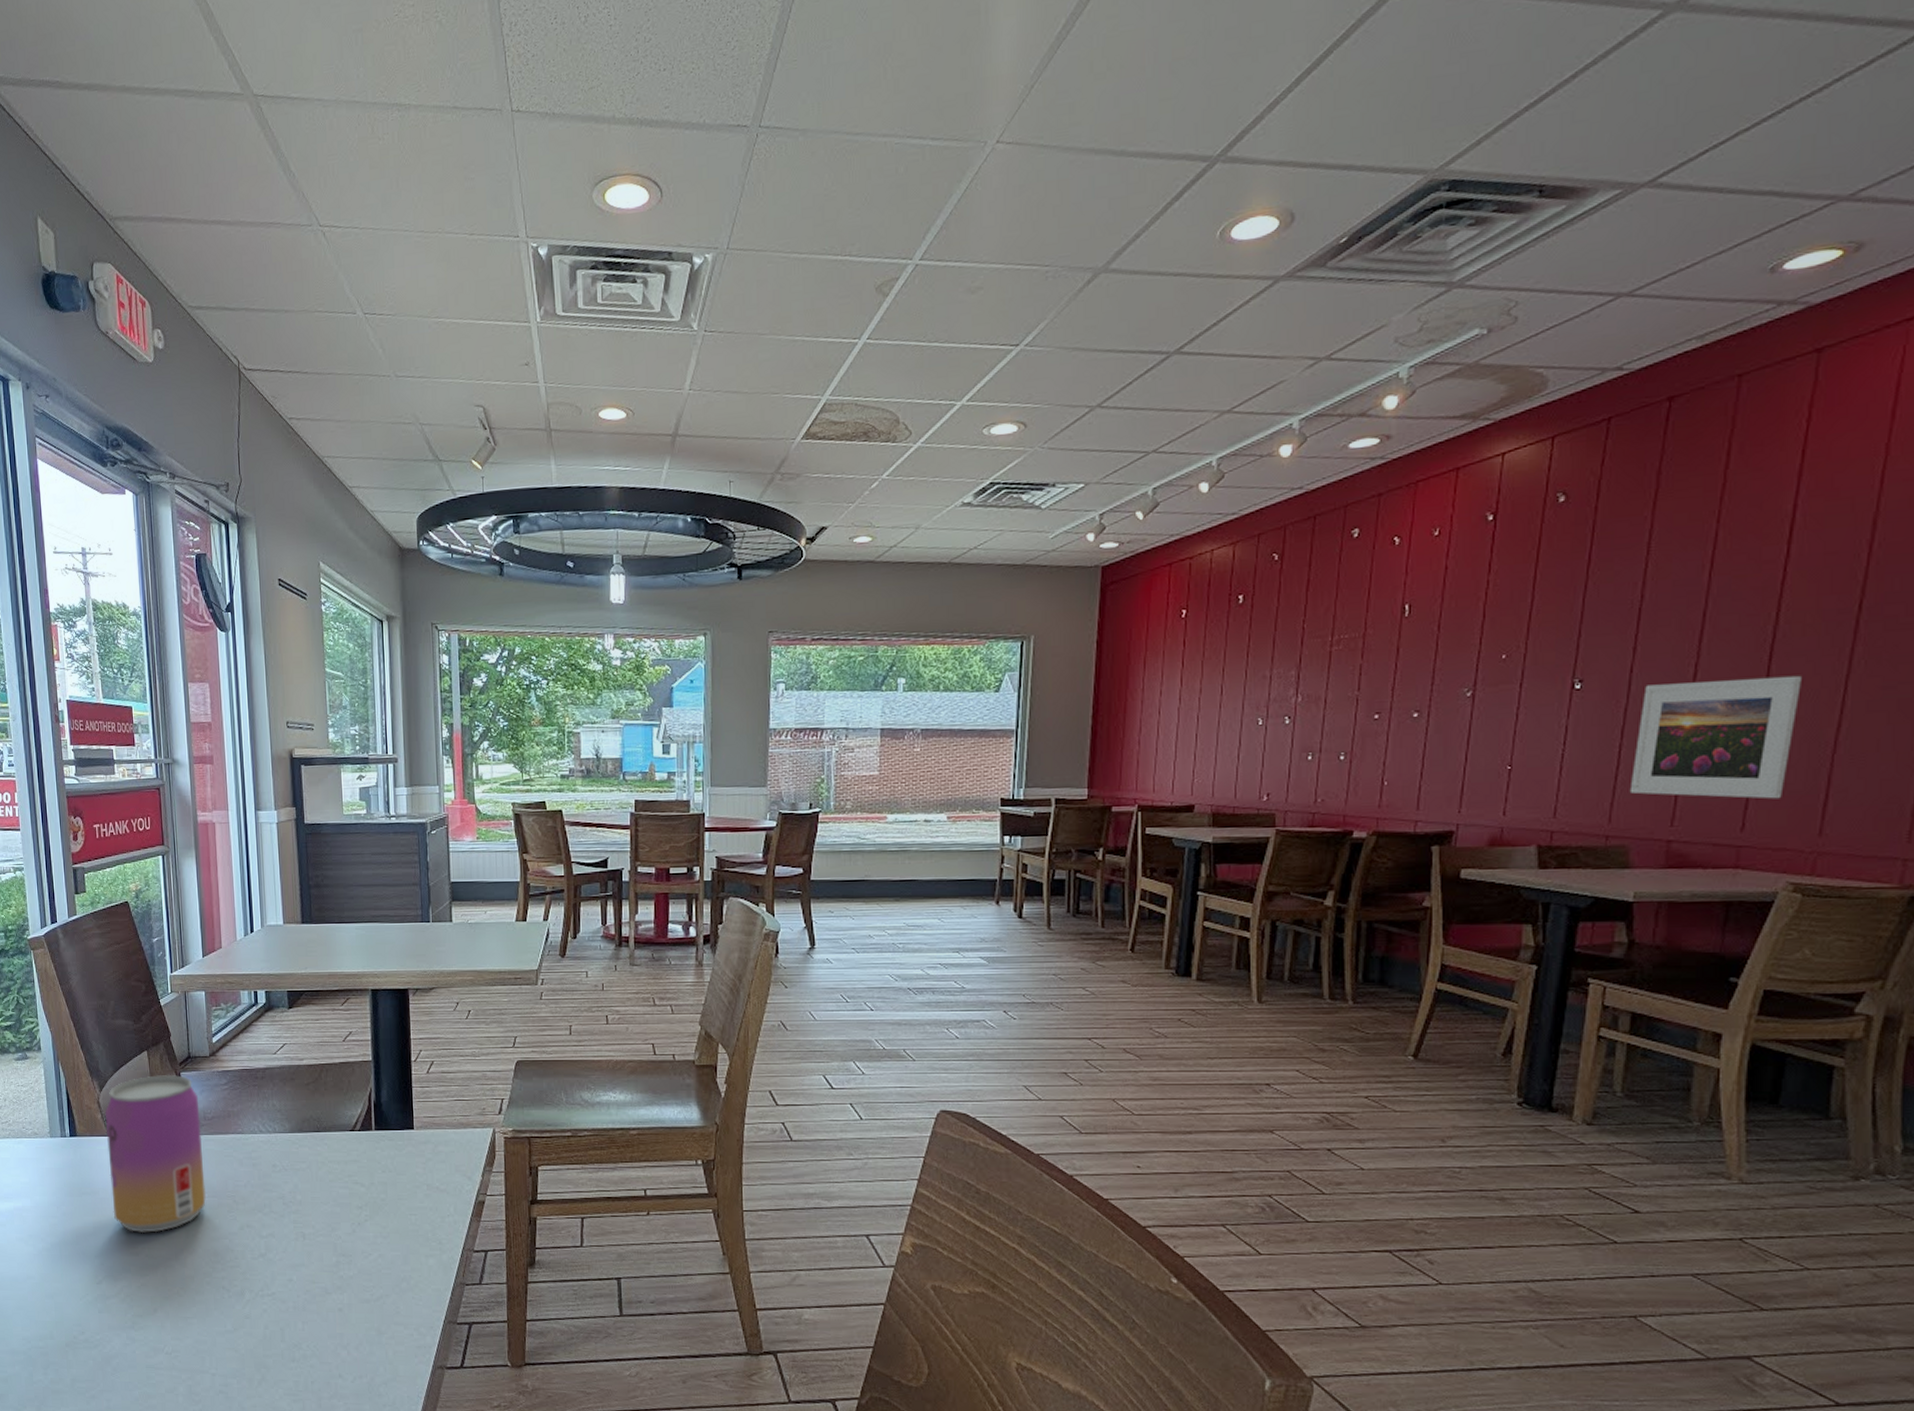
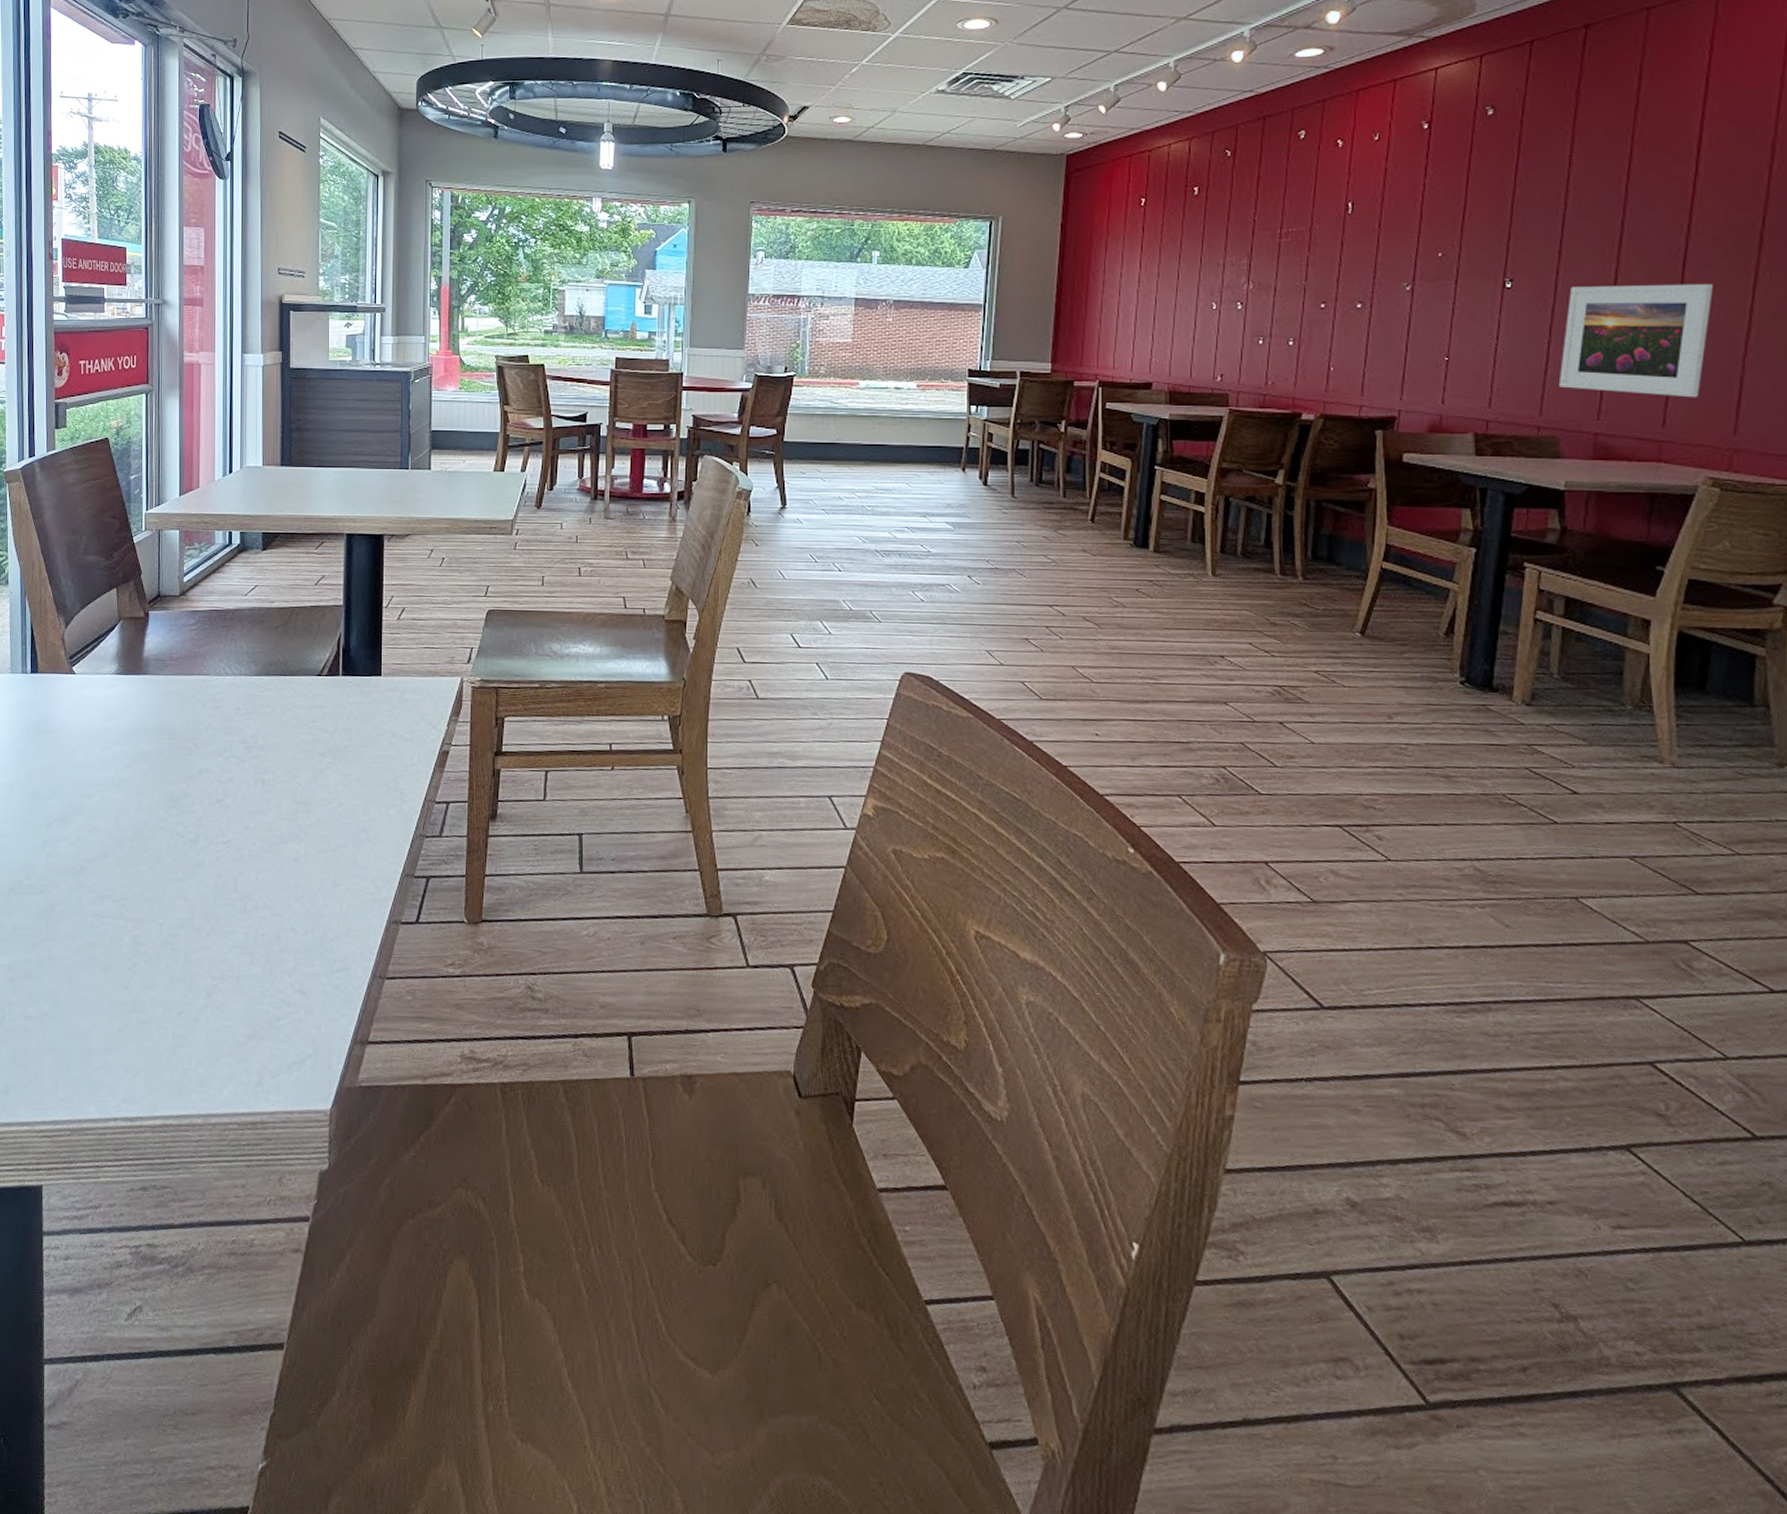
beverage can: present [105,1074,206,1234] -> none [68,612,166,775]

